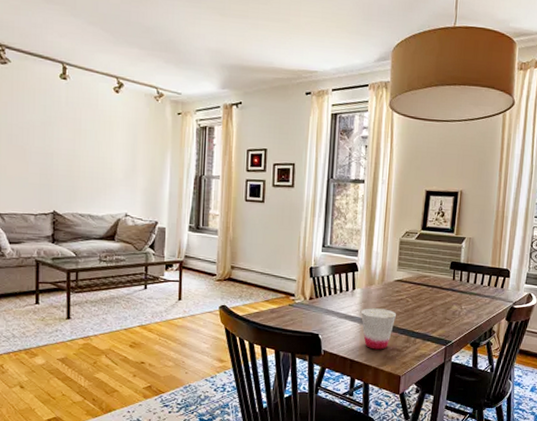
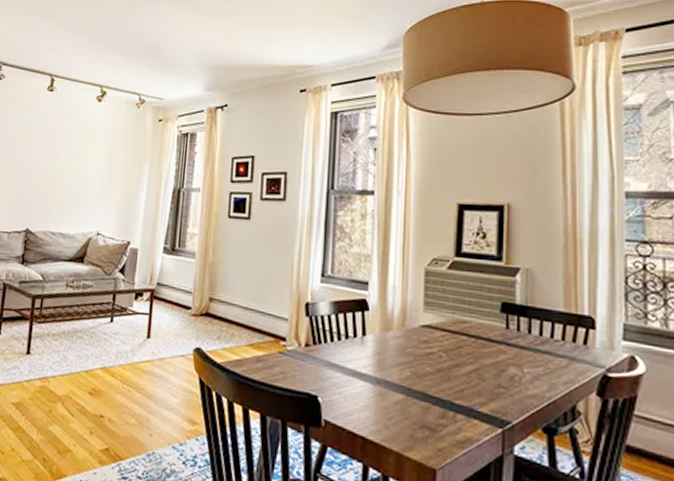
cup: present [361,308,397,350] -> none [375,363,426,427]

